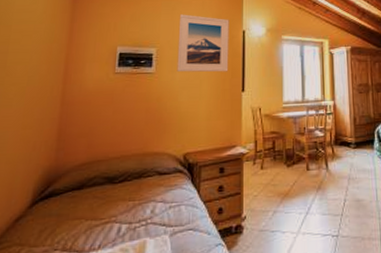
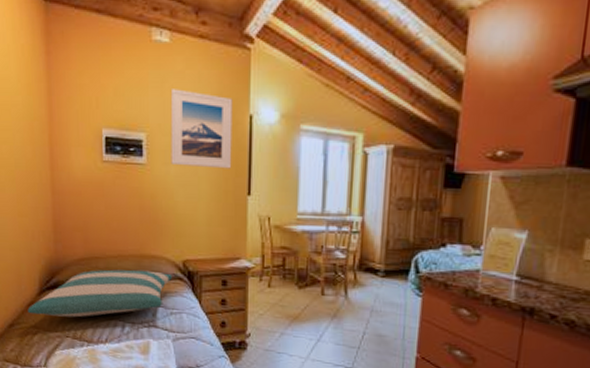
pillow: none [13,167,174,230] -> present [27,269,173,318]

